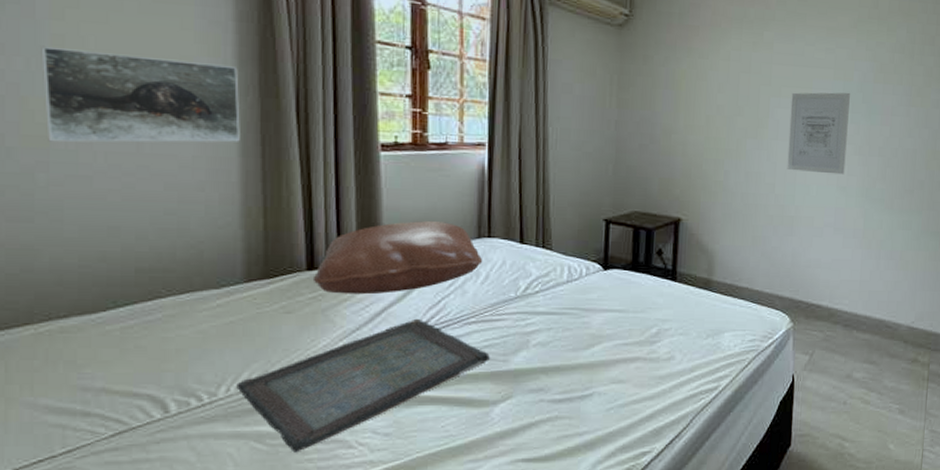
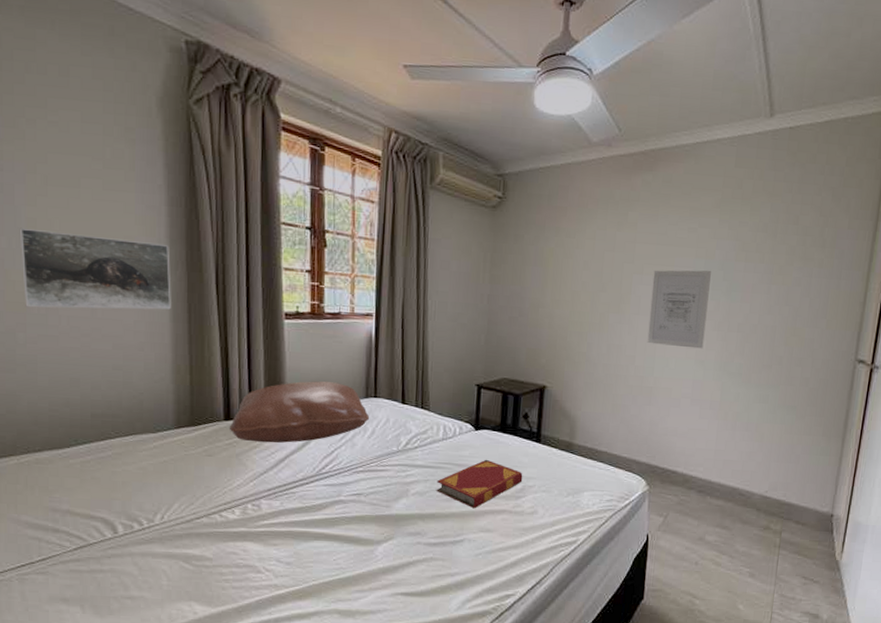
serving tray: present [236,318,490,453] -> none [169,465,375,573]
hardback book: none [561,301,658,358] -> present [436,459,523,509]

